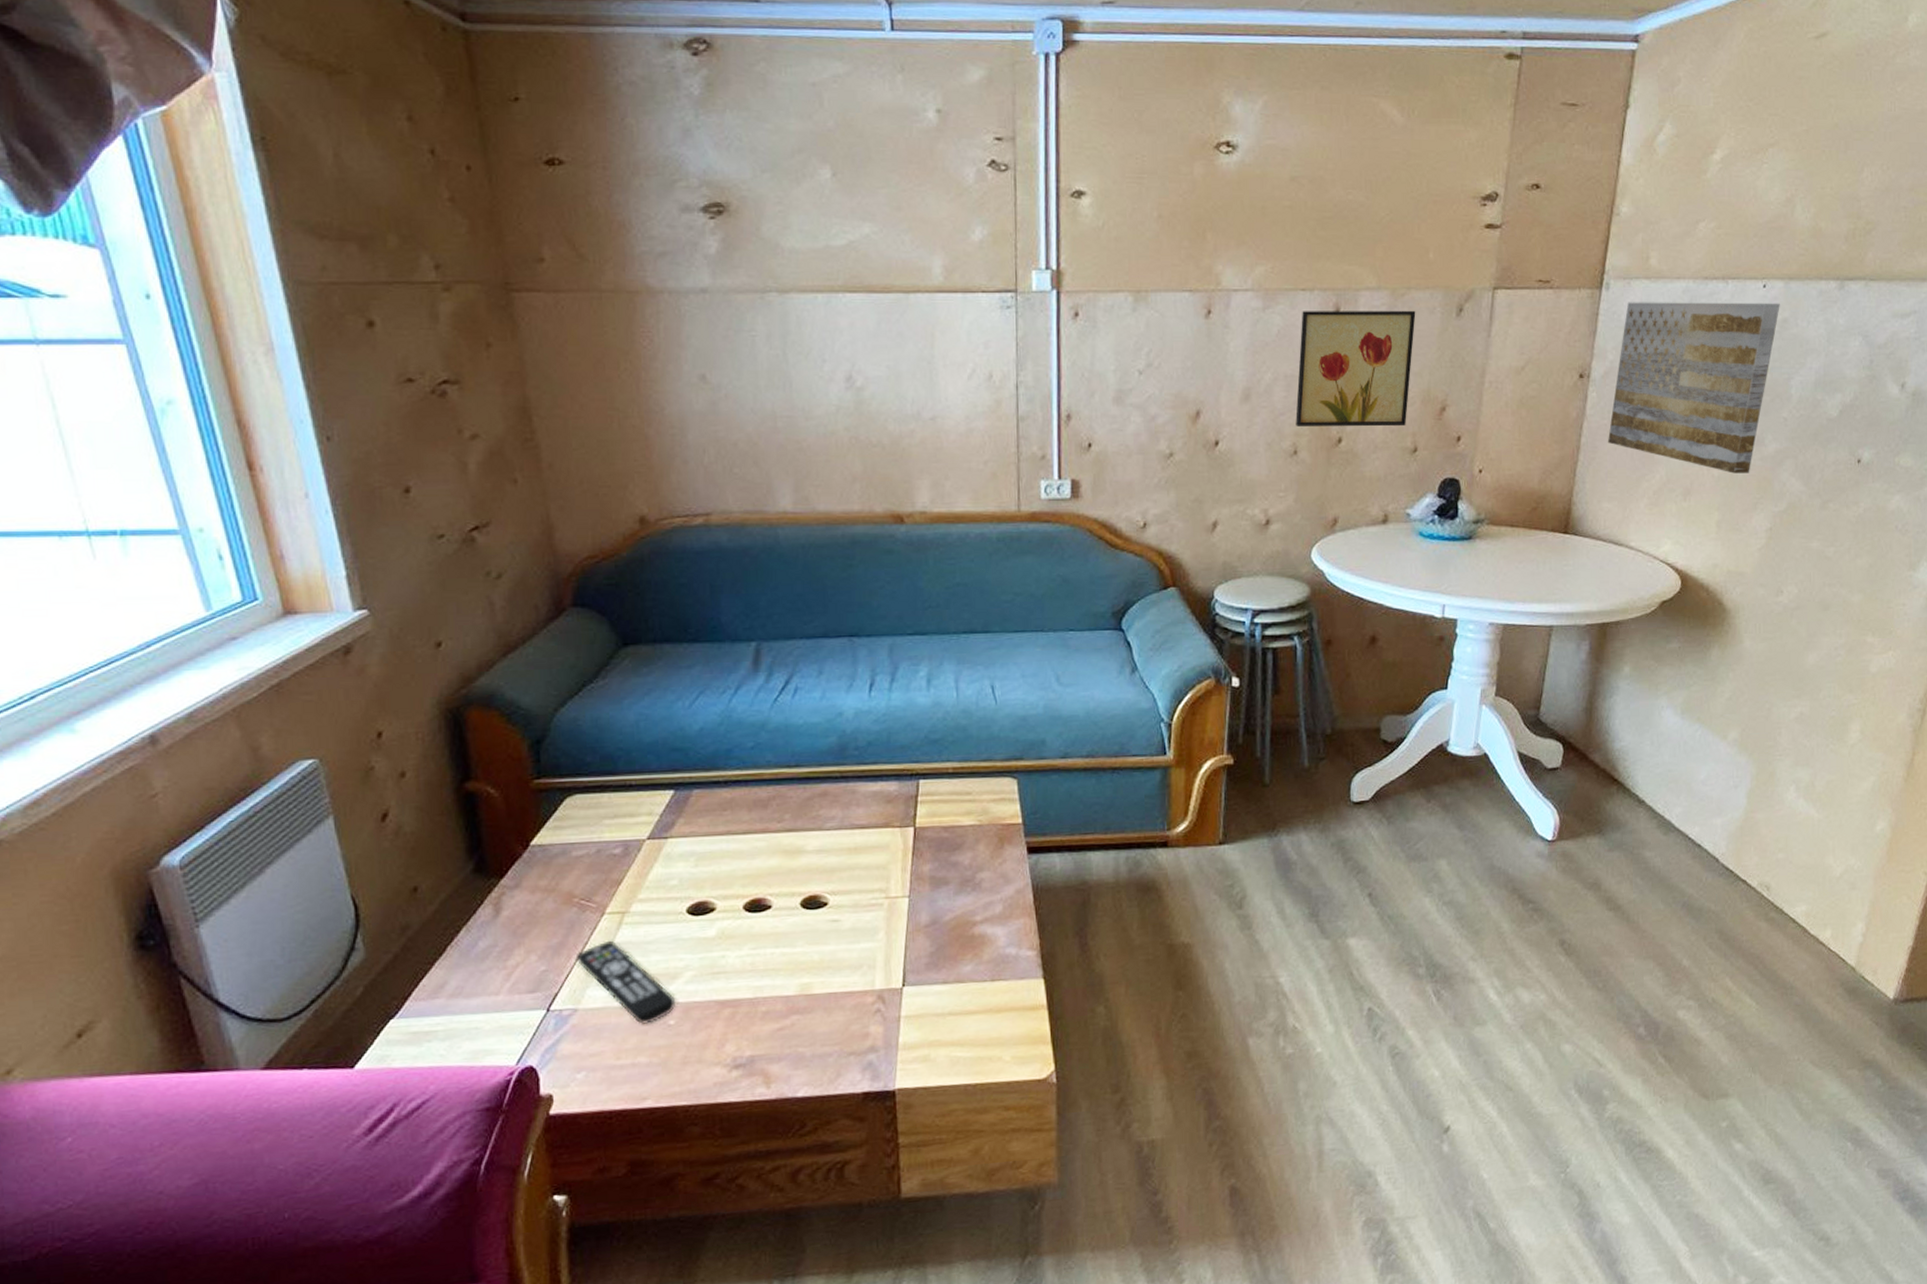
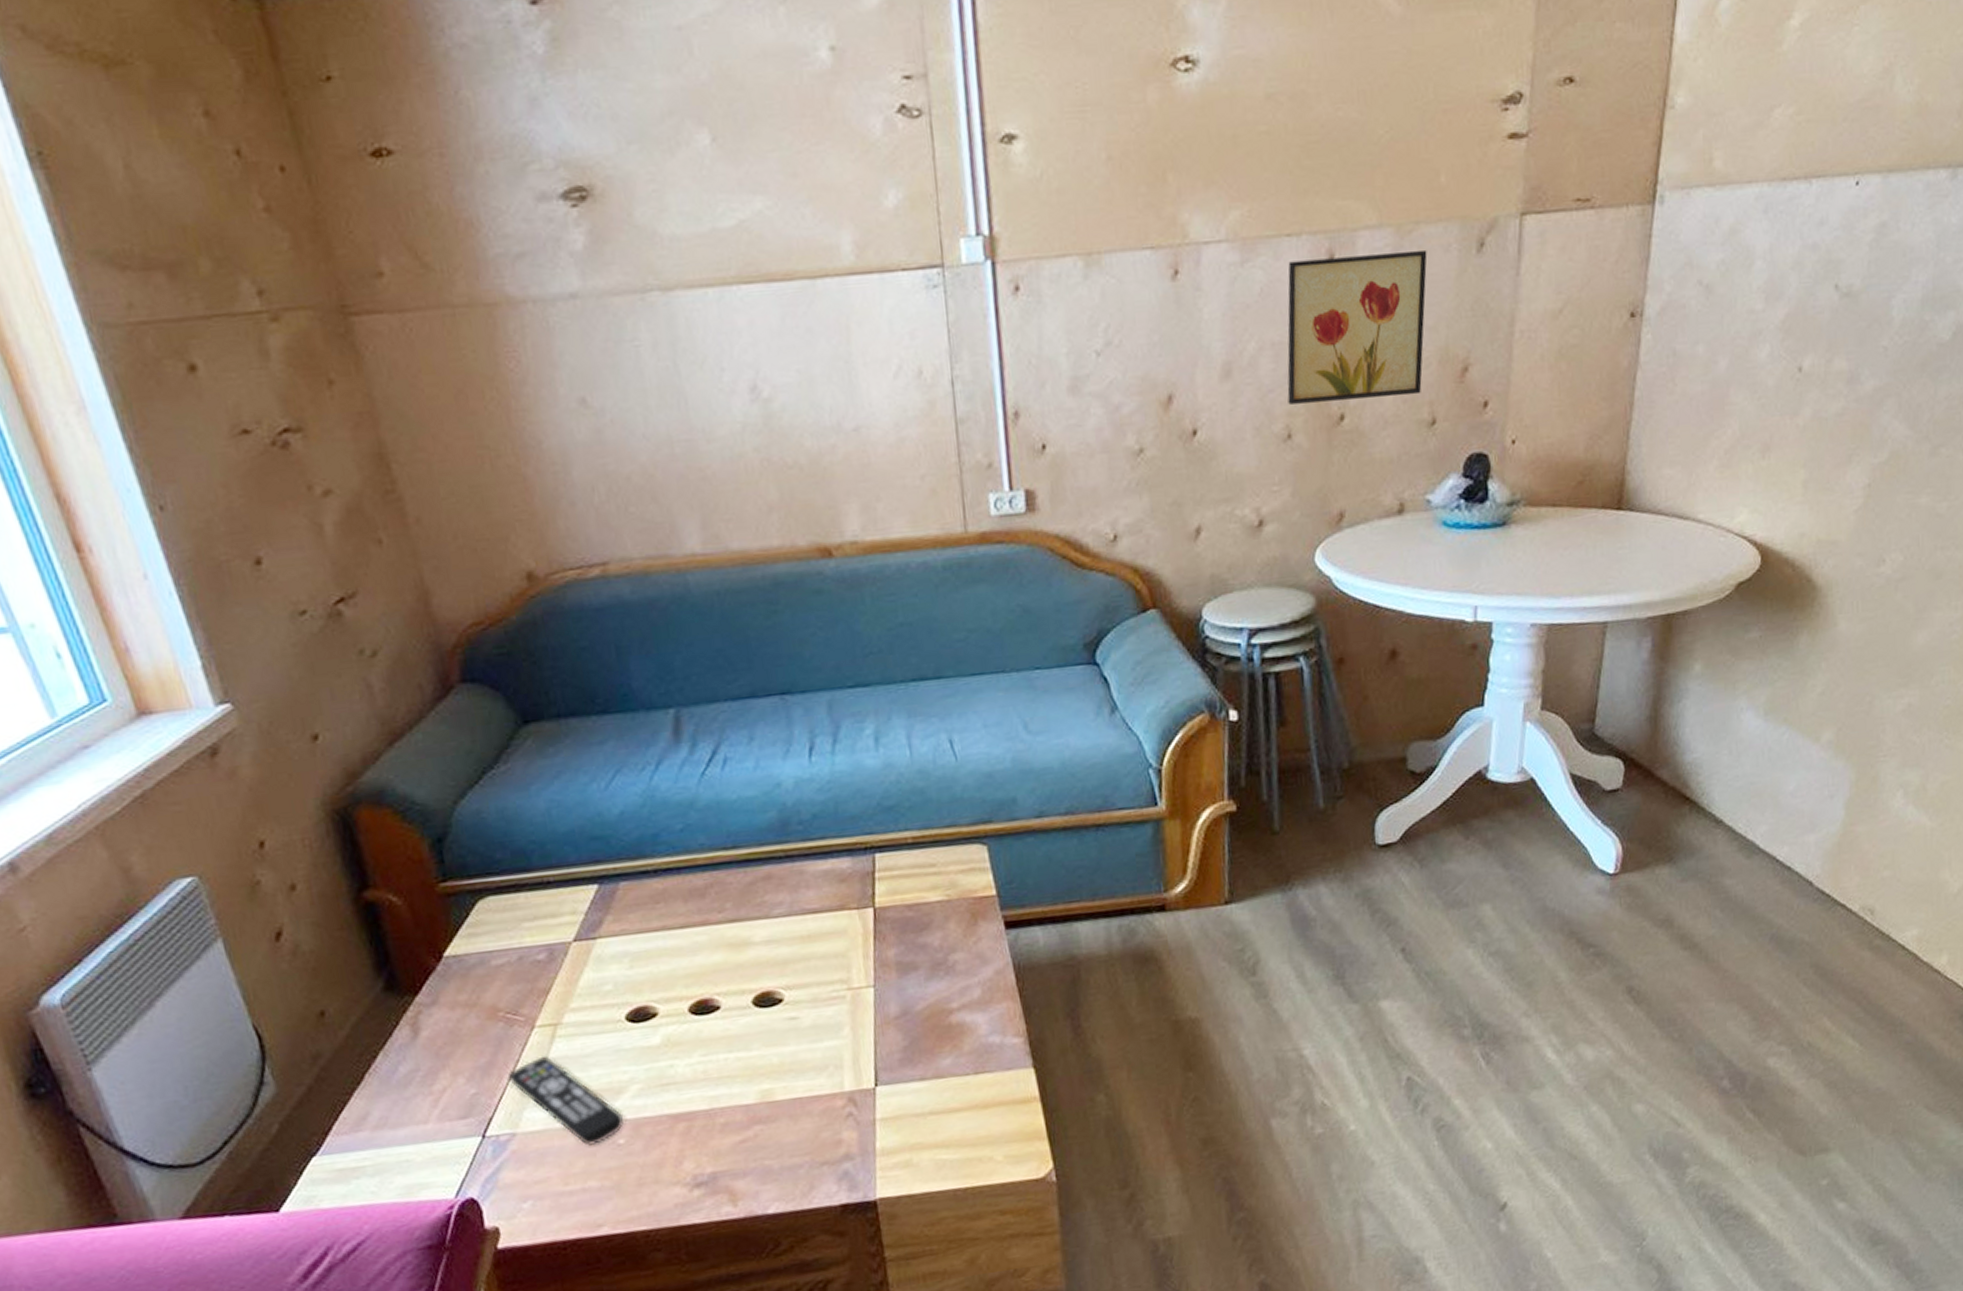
wall art: present [1608,302,1780,474] -> none [1667,203,1877,421]

